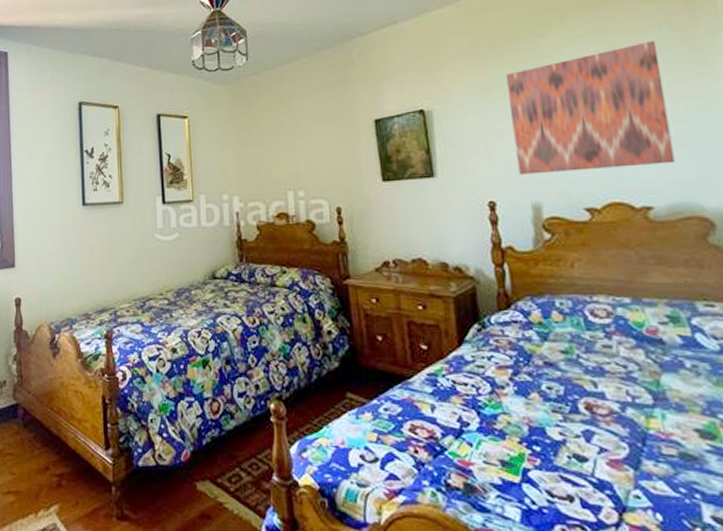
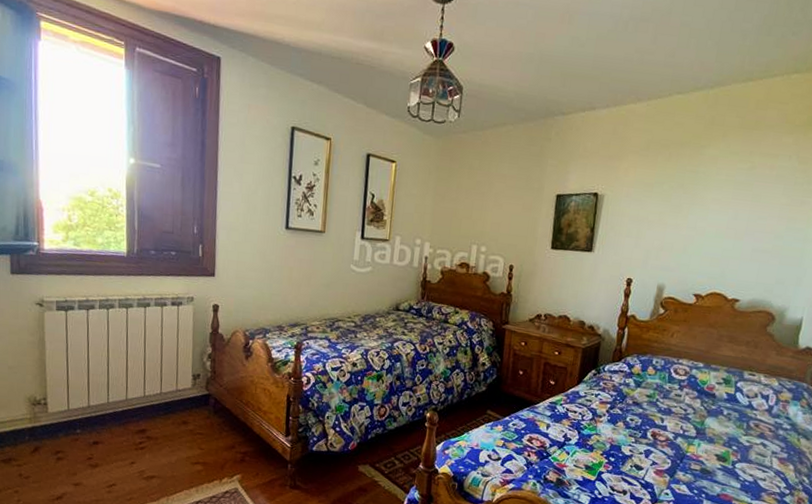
wall art: present [505,41,675,175] -> none [655,168,784,269]

